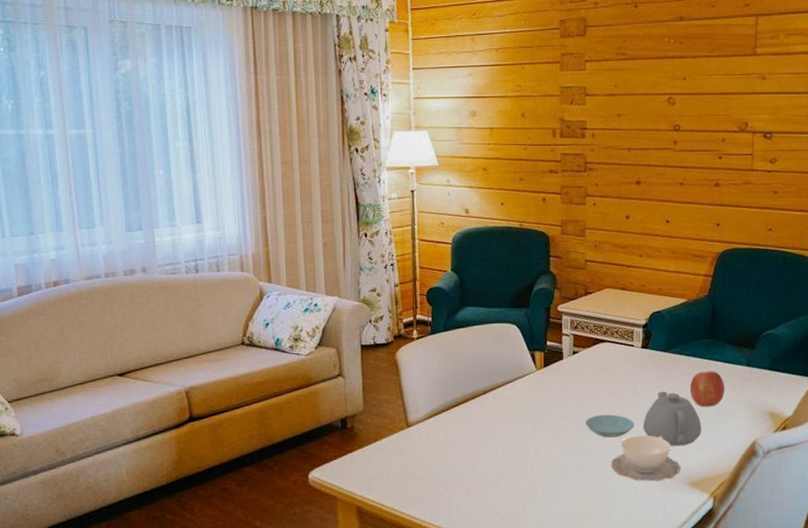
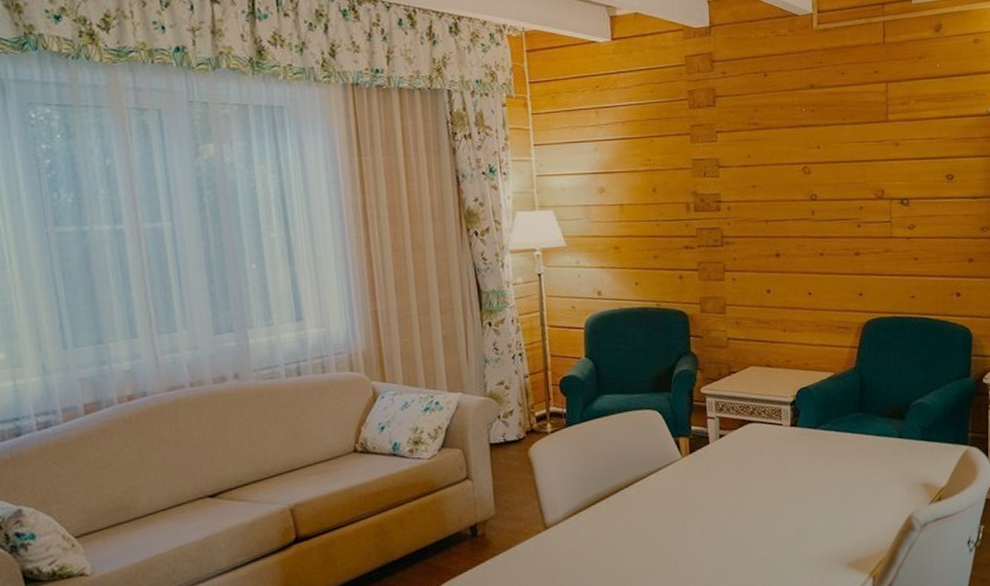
saucer: present [585,414,634,438] -> none [736,498,788,524]
teacup: present [611,435,681,482] -> none [766,517,838,567]
teapot: present [642,392,702,446] -> none [796,470,857,527]
fruit: present [689,371,725,407] -> none [842,445,878,483]

